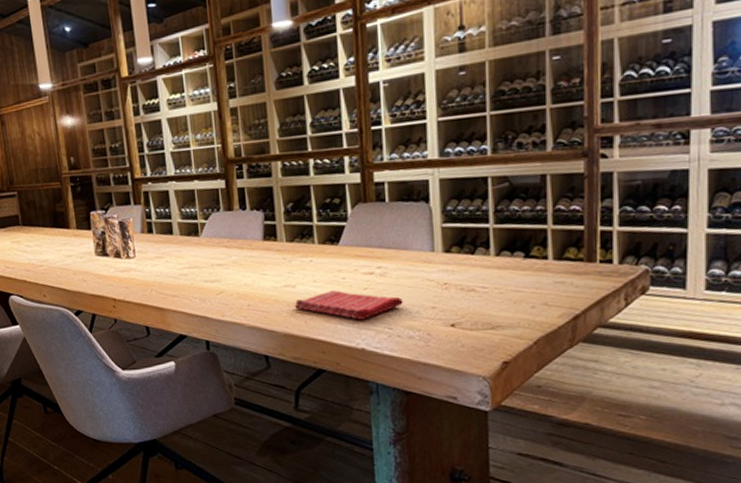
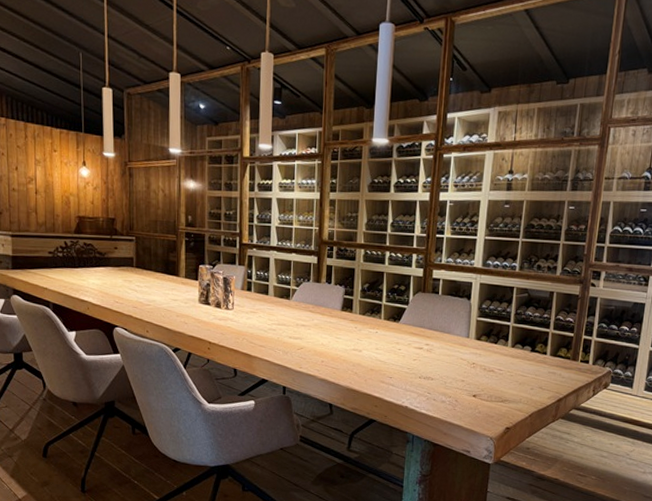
dish towel: present [294,290,403,320] -> none [358,358,441,384]

